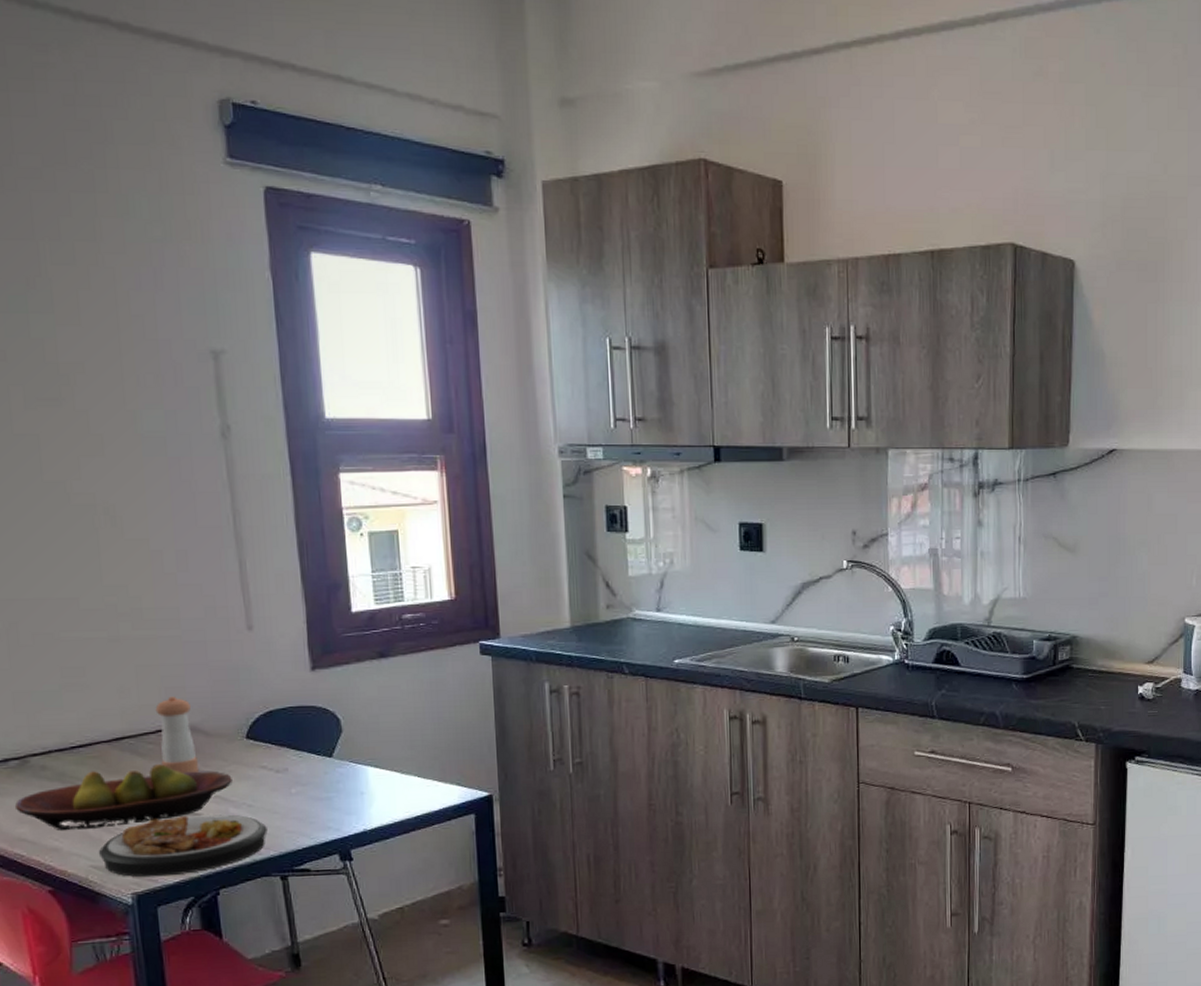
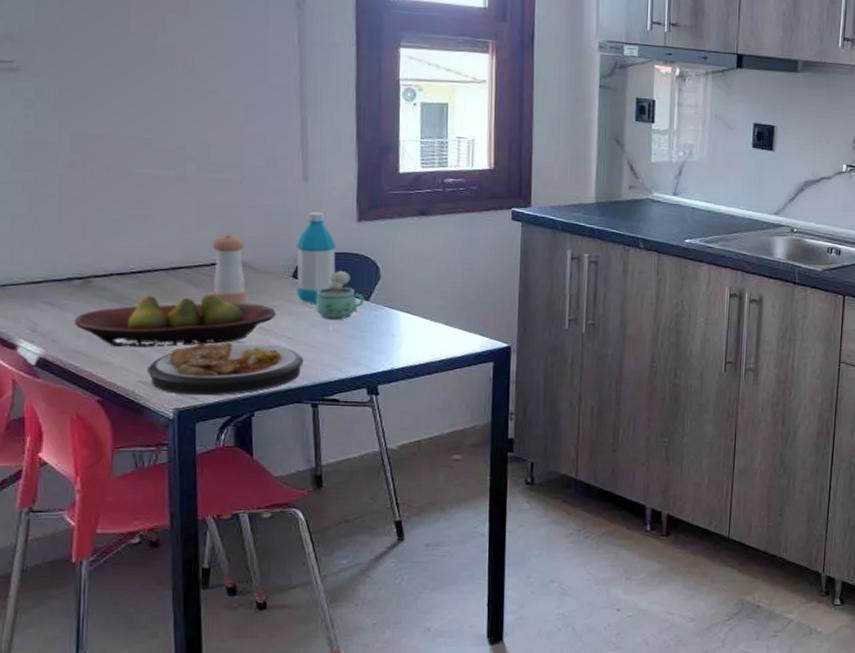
water bottle: none [247,664,293,767] -> present [297,212,336,305]
chocolate milk: none [274,726,328,781] -> present [316,270,365,320]

